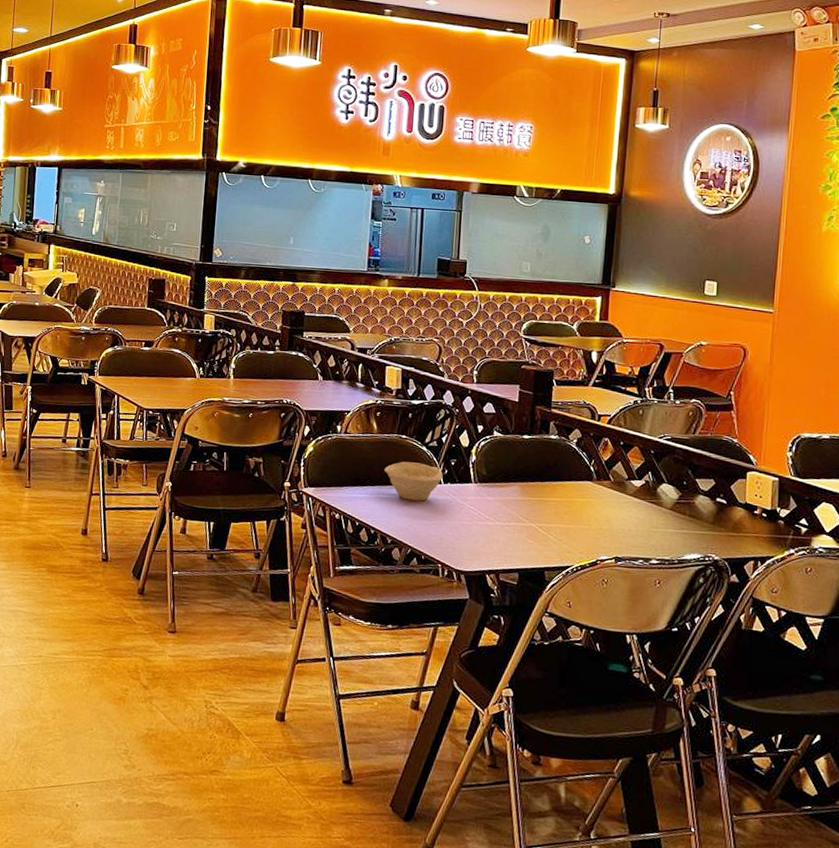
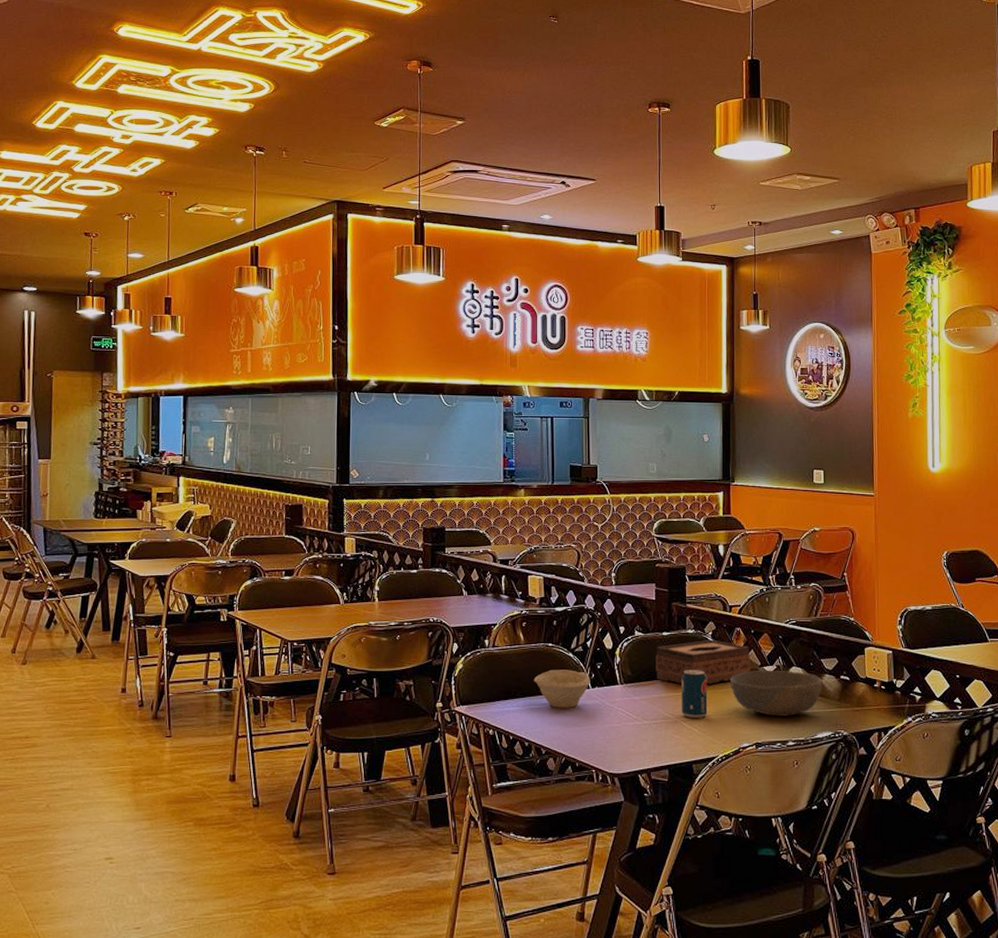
tissue box: none [513,447,618,493] -> present [655,639,751,684]
beverage can: none [538,475,568,526] -> present [681,670,708,719]
bowl: none [592,483,696,534] -> present [729,670,823,716]

